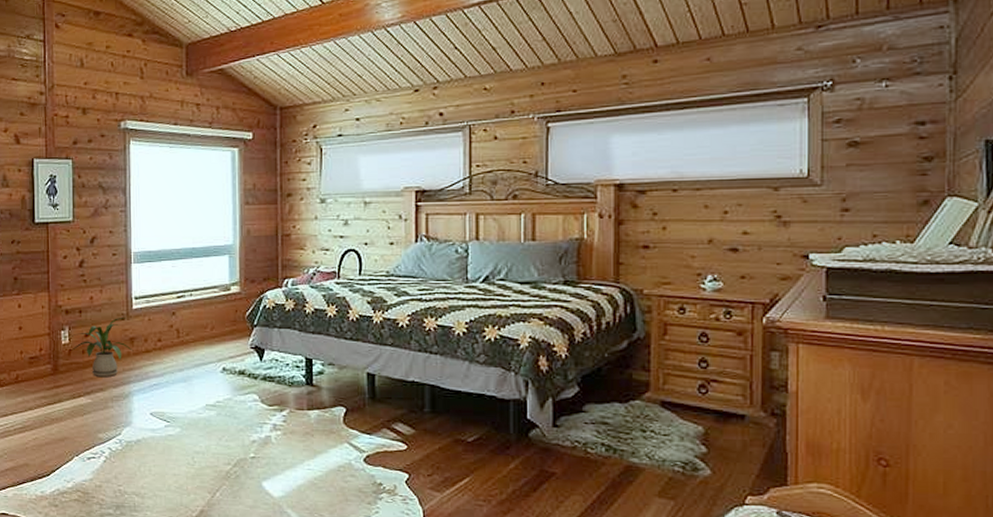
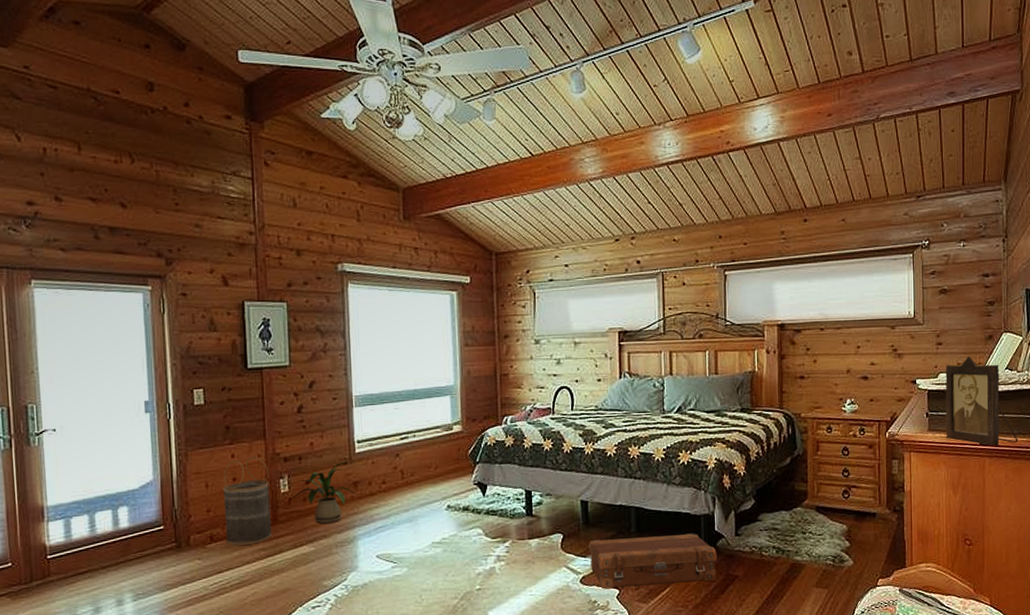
basket: none [10,308,53,393] -> present [223,456,273,546]
suitcase: none [375,416,529,475] -> present [589,533,717,589]
photo frame: none [852,225,968,343] -> present [945,355,1018,446]

